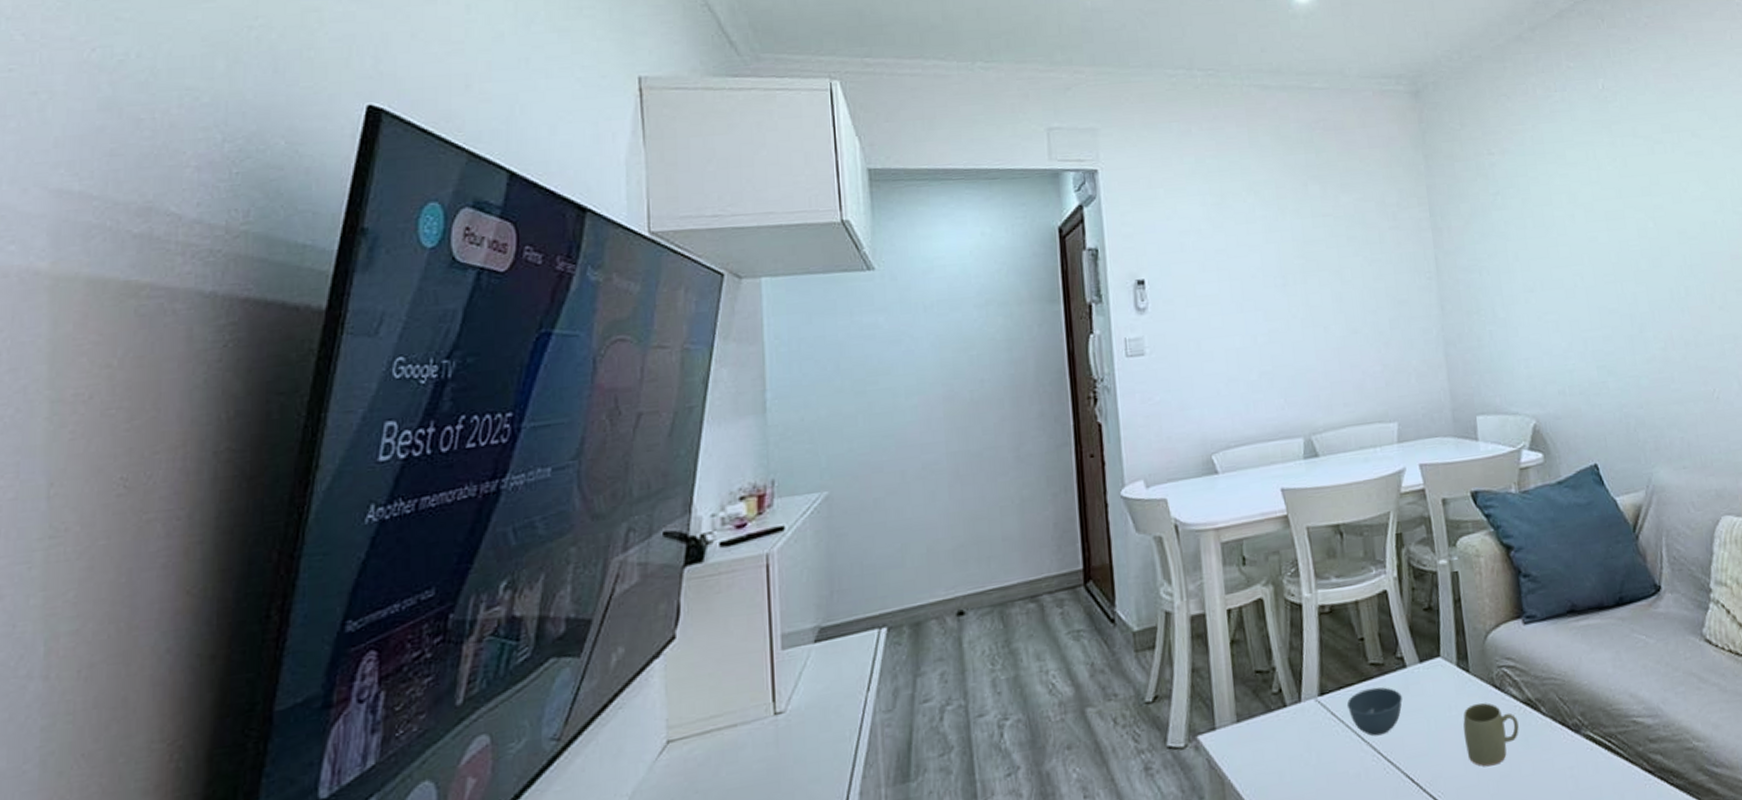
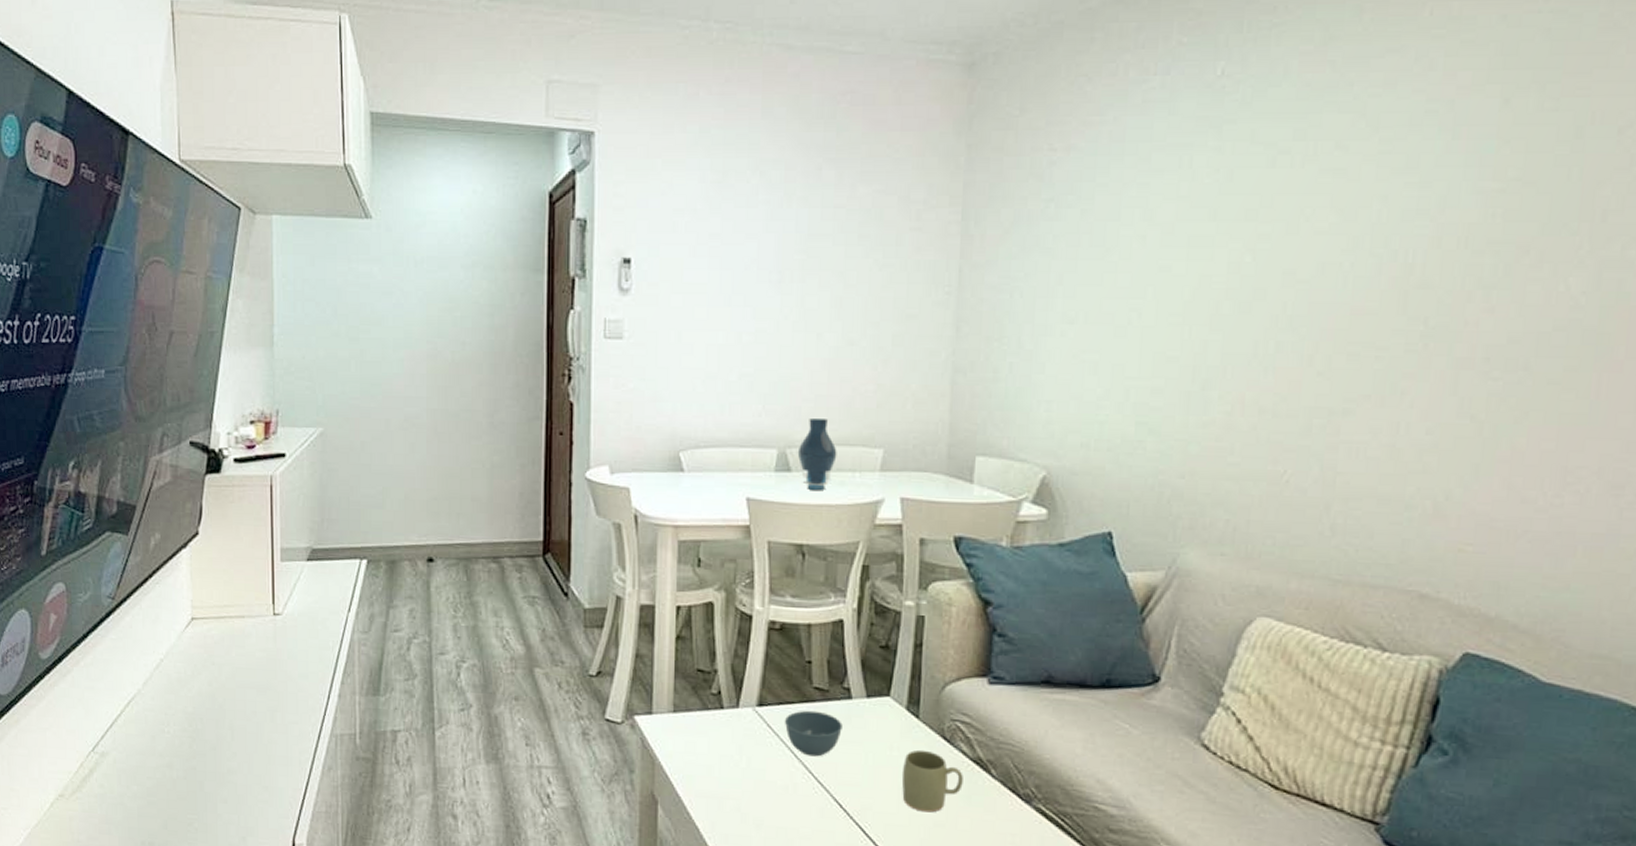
vase: none [1321,403,1358,471] -> present [797,419,837,490]

